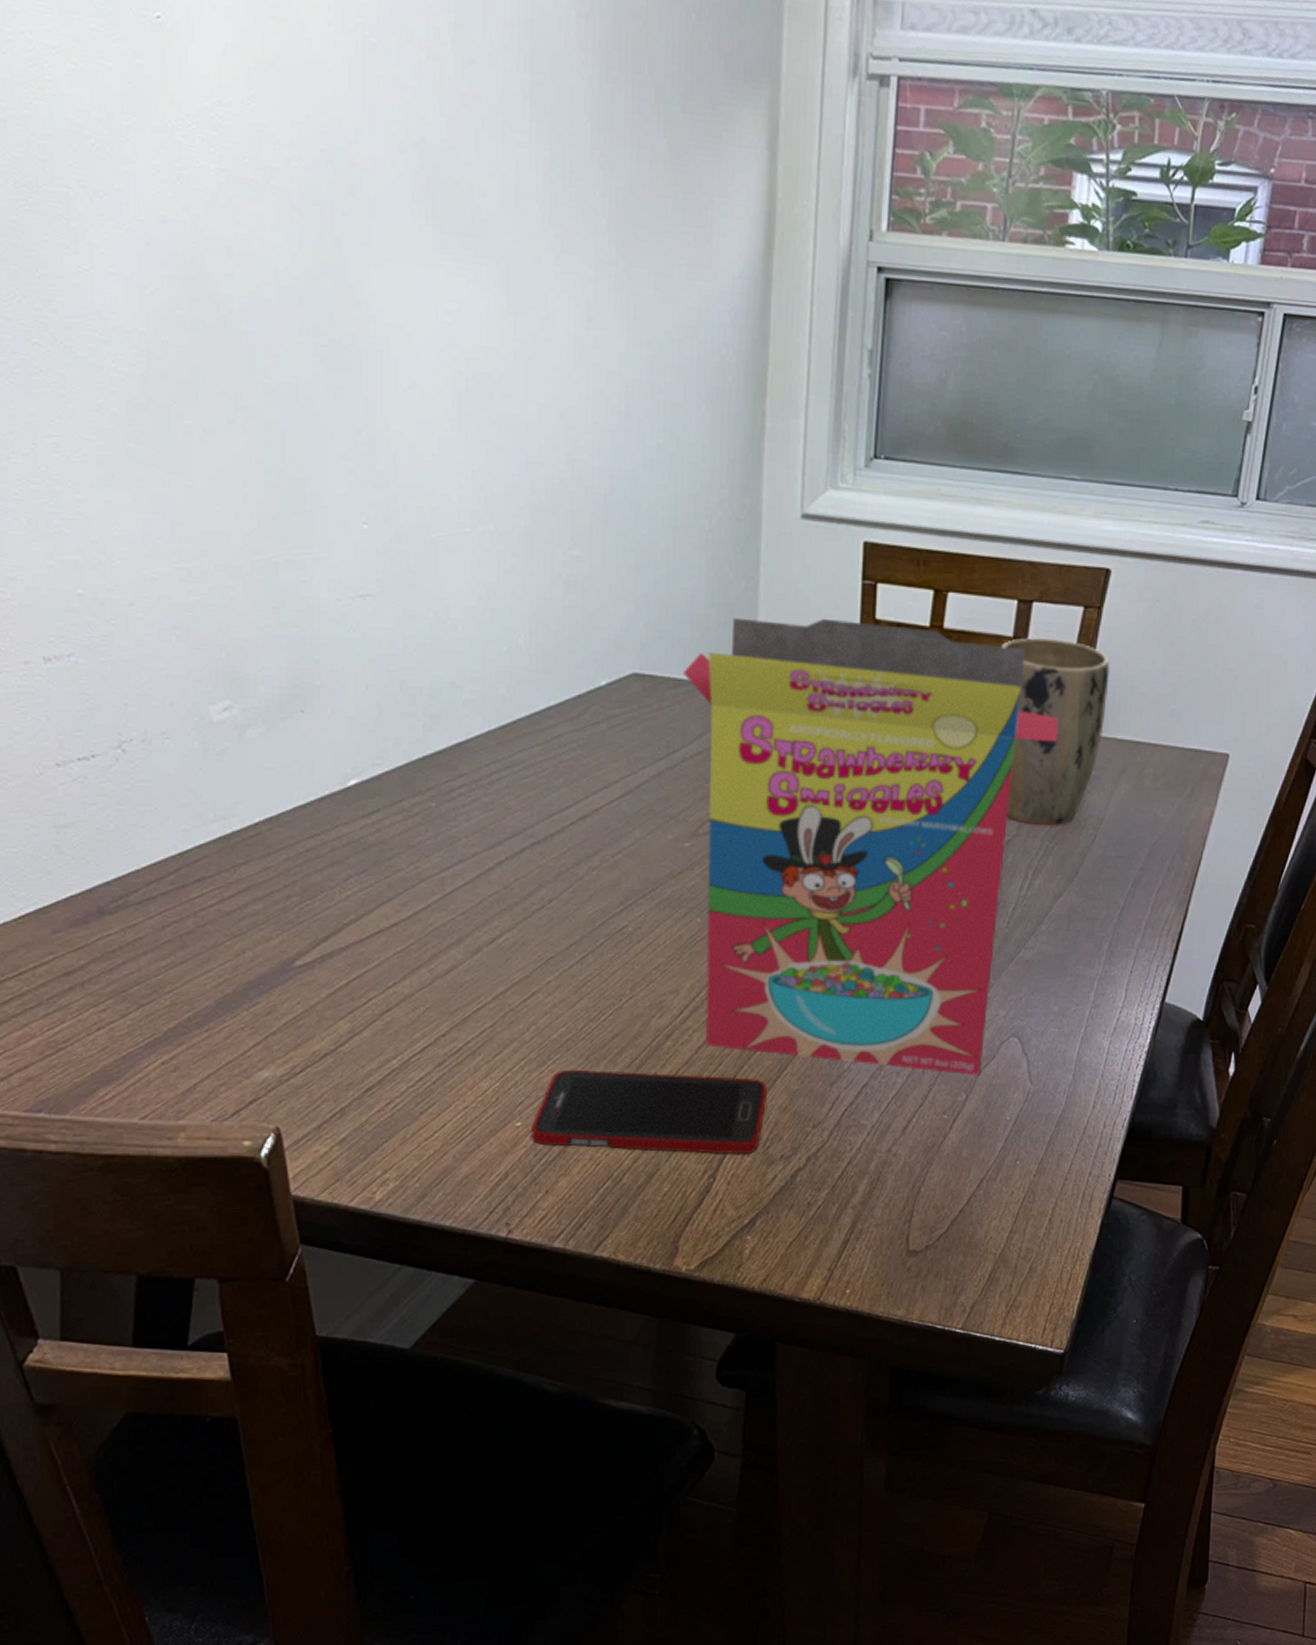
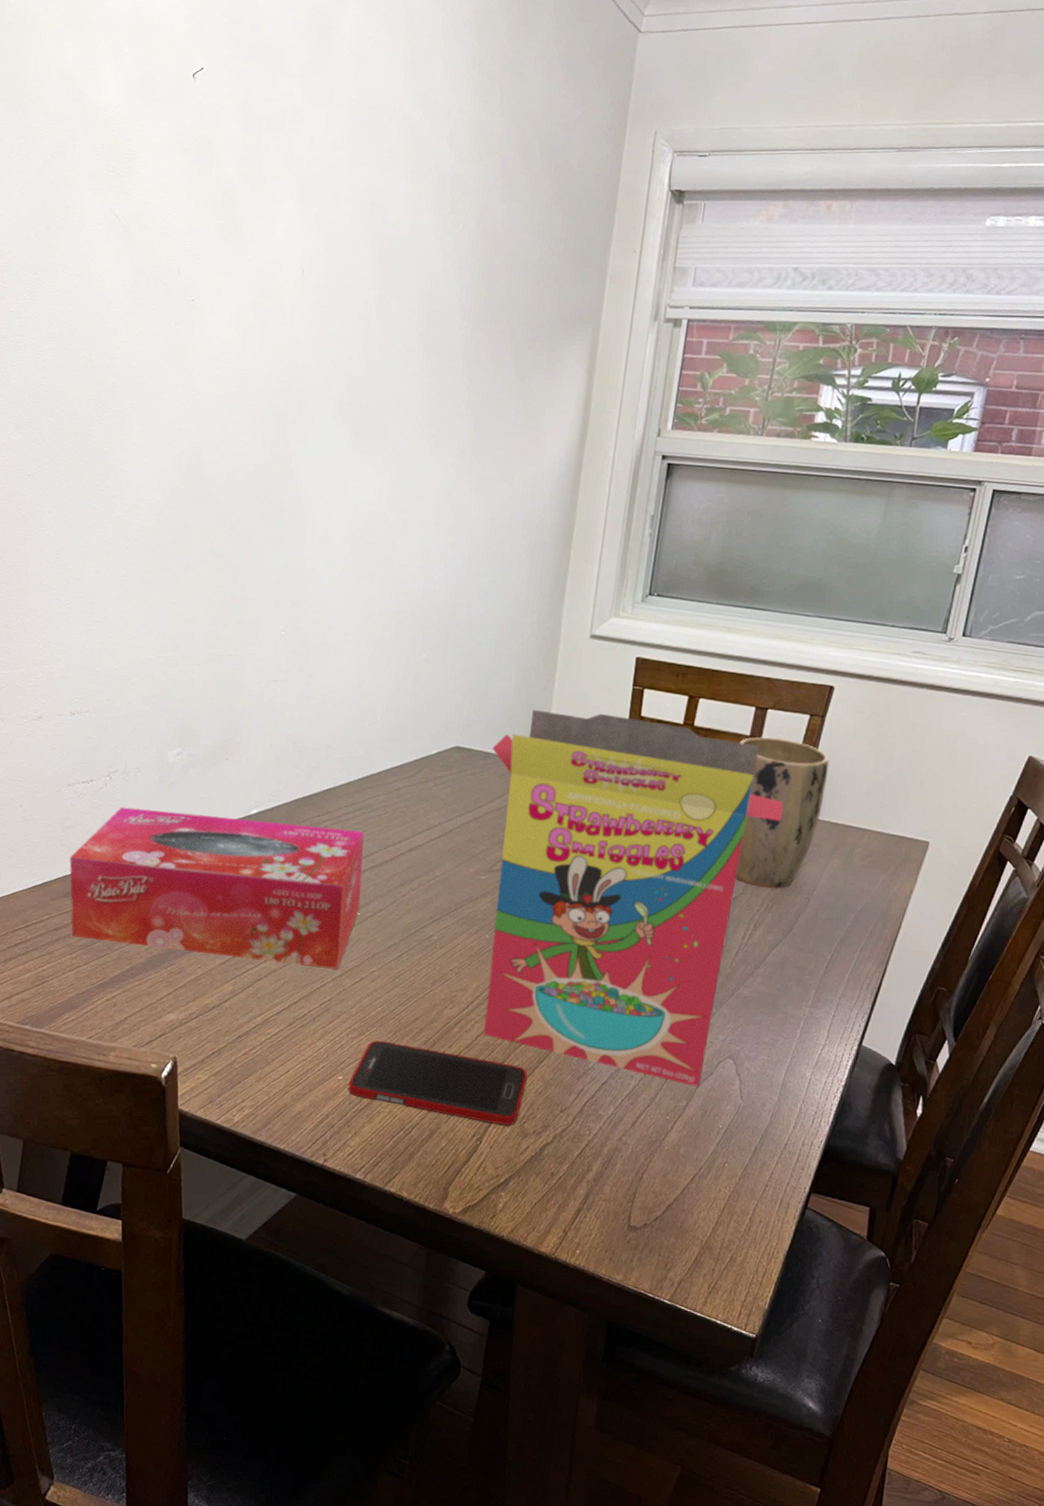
tissue box: none [75,789,521,985] -> present [69,806,365,970]

